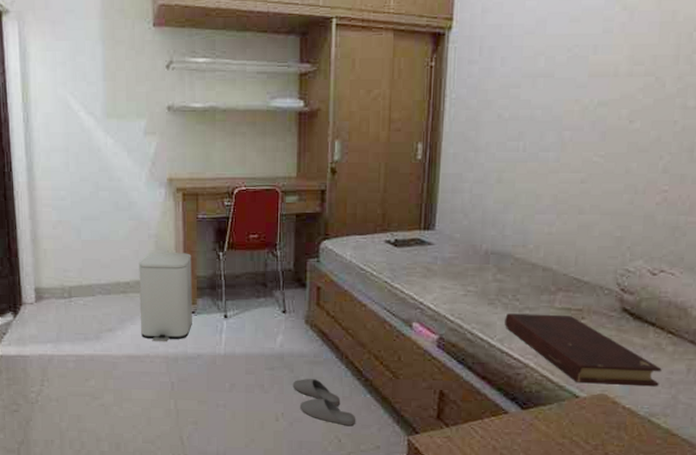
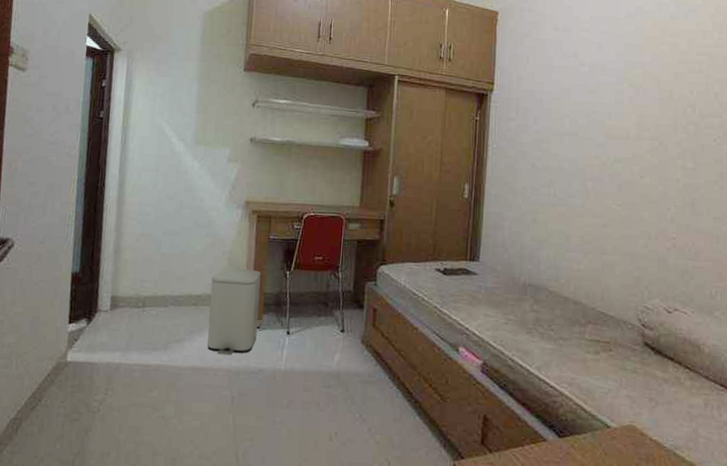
slippers: present [292,379,355,426] -> none [347,398,405,449]
book: present [505,313,662,386] -> none [541,342,682,419]

